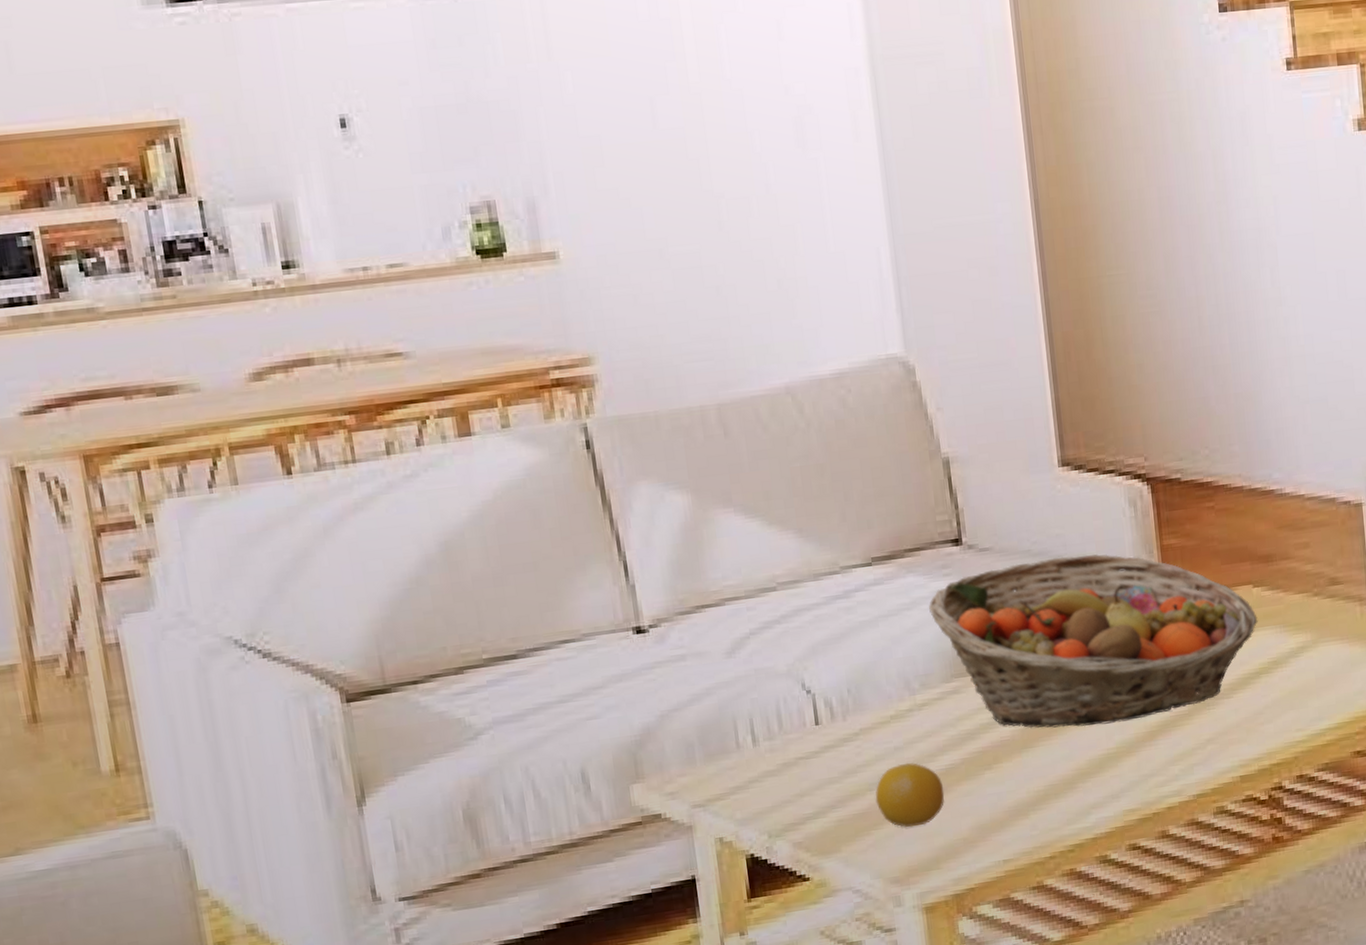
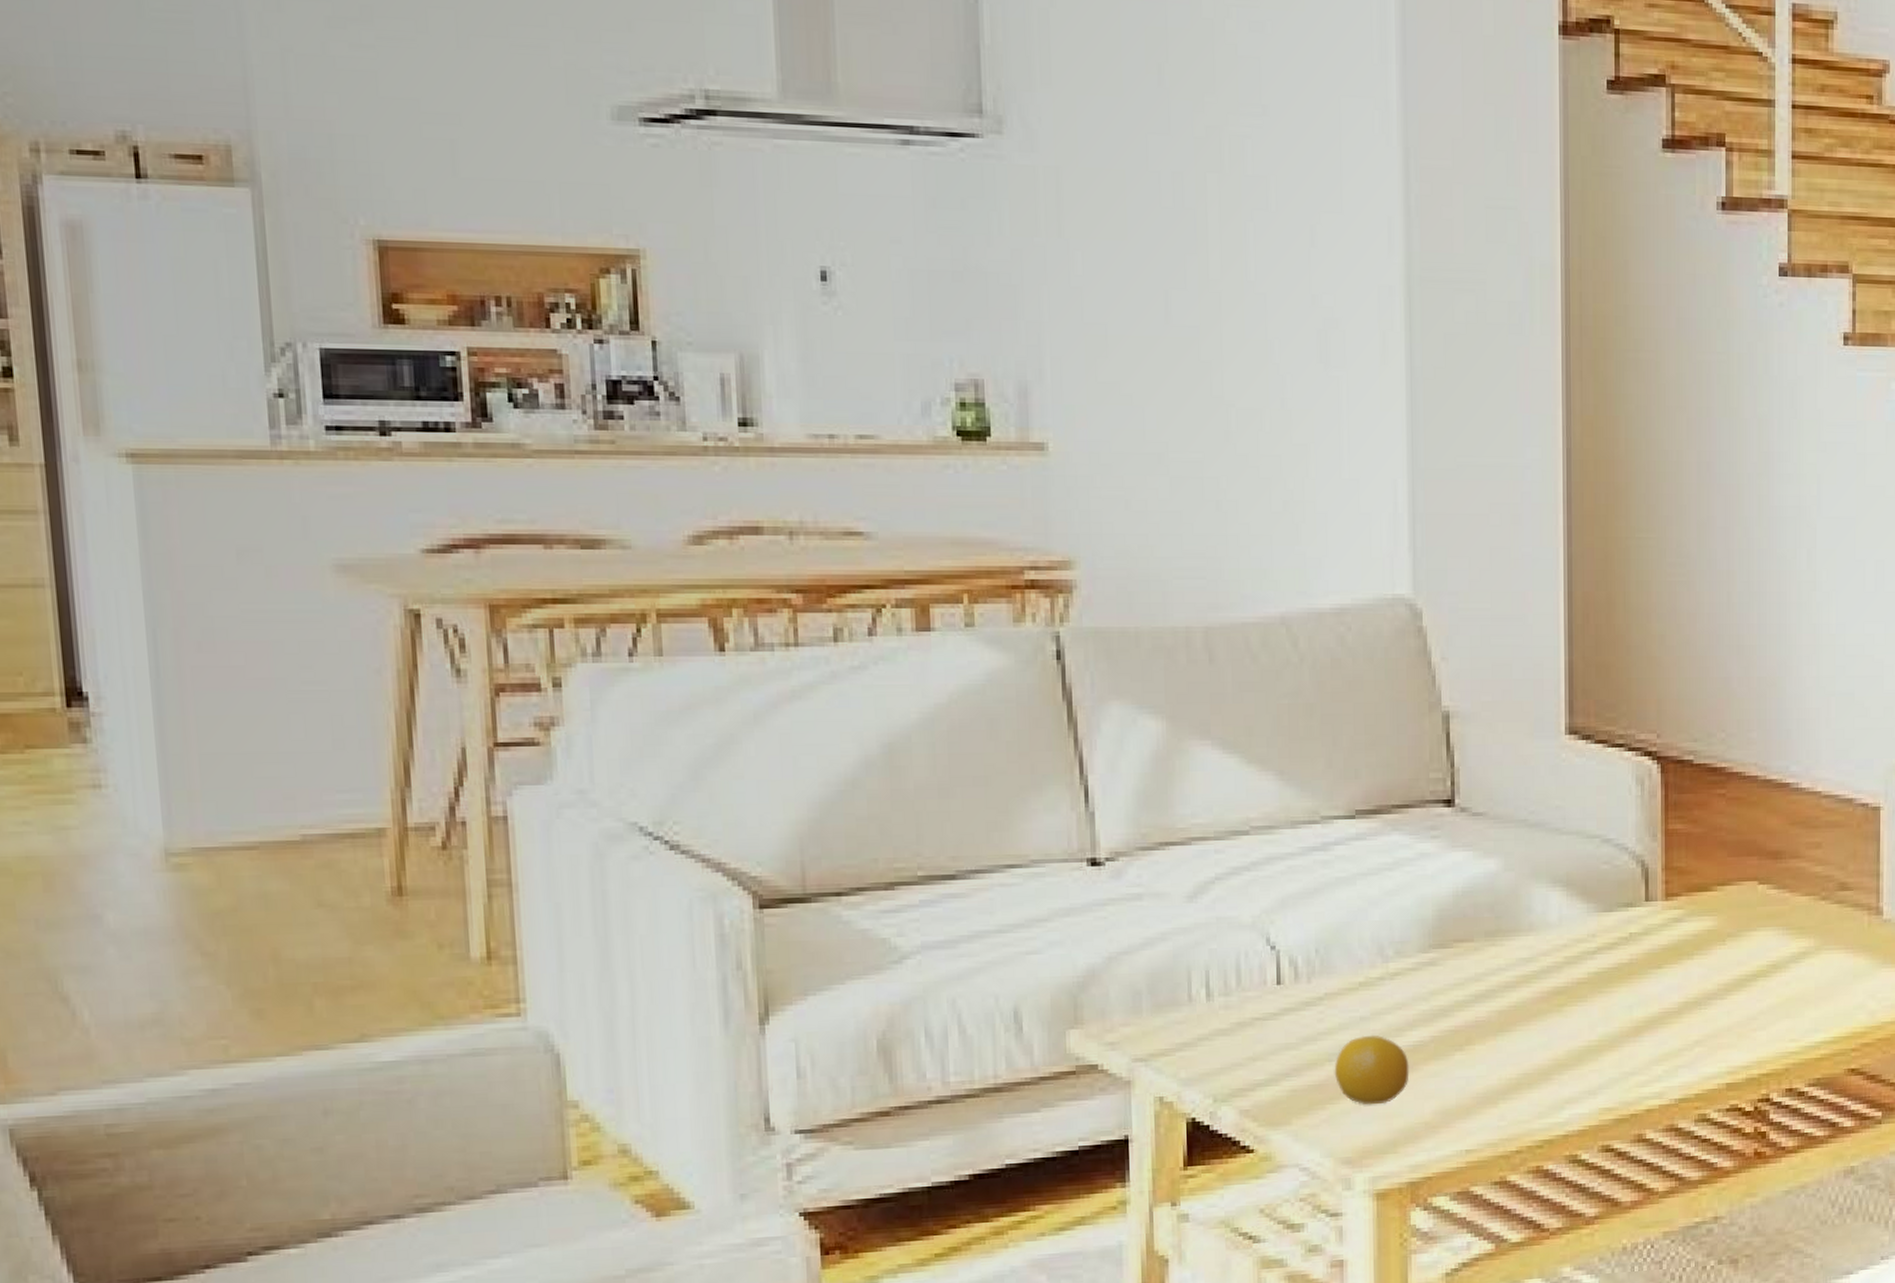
fruit basket: present [929,553,1258,729] -> none [1412,830,1760,1015]

